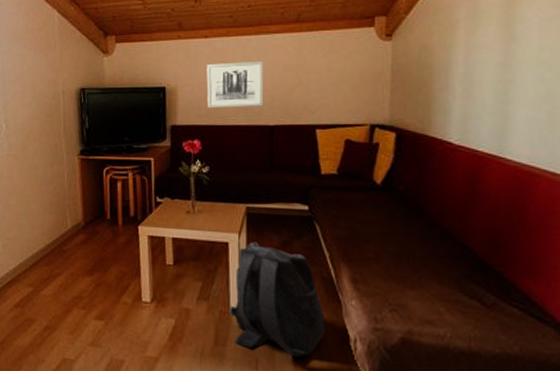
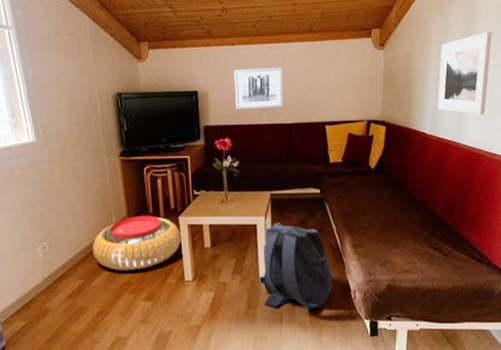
pouf: none [44,221,140,283] -> present [92,215,182,271]
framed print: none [468,16,545,122] -> present [437,31,492,115]

